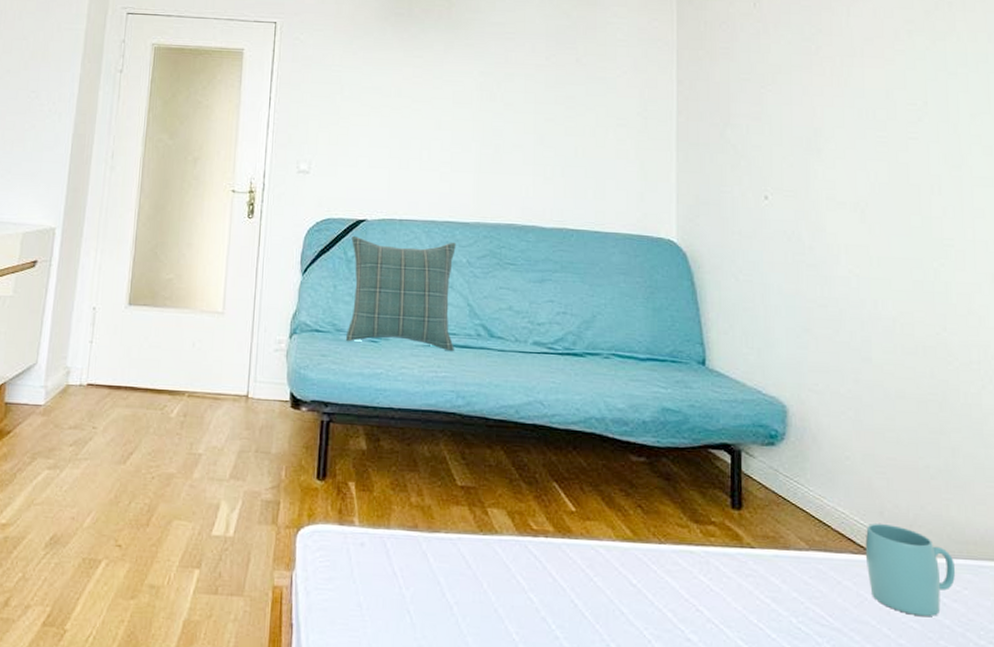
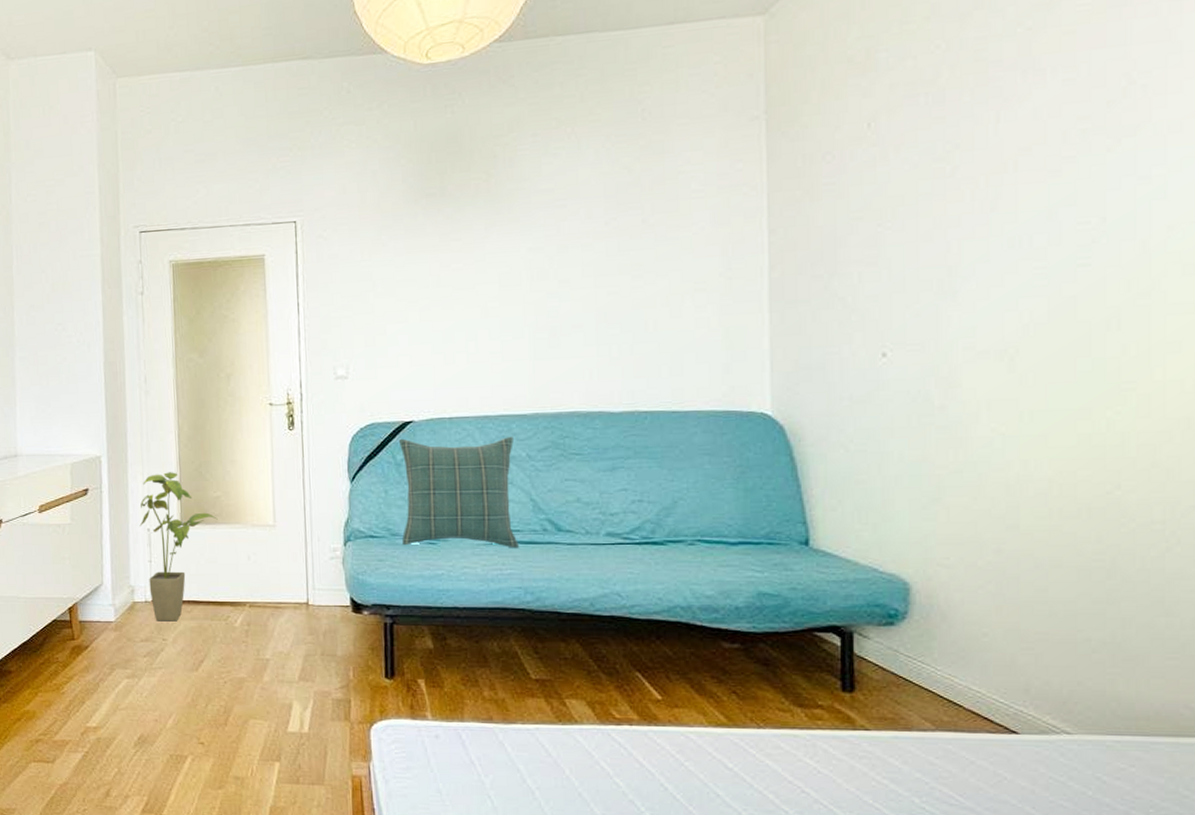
house plant: none [85,250,167,409] -> present [139,472,218,622]
mug: present [865,524,956,616] -> none [1005,702,1121,795]

